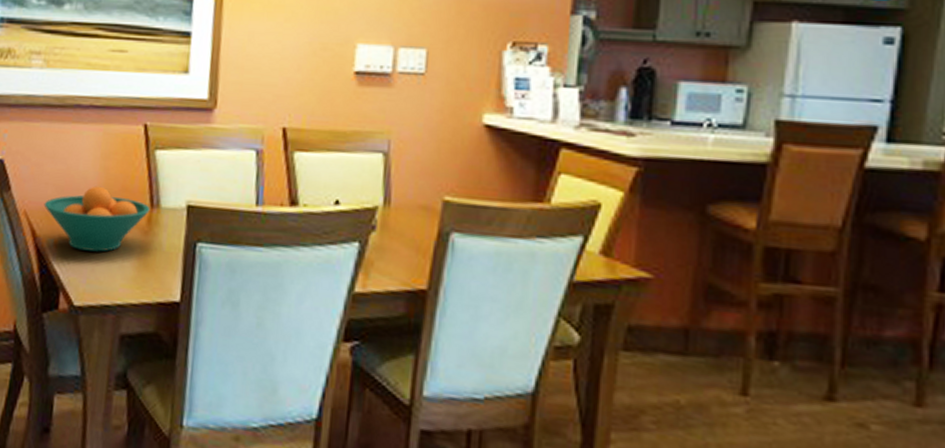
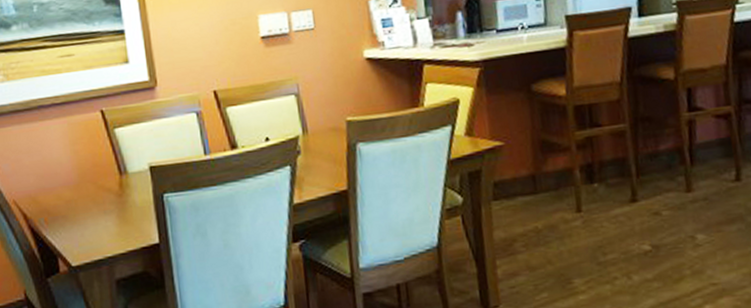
fruit bowl: present [43,186,150,252] -> none [29,167,120,222]

